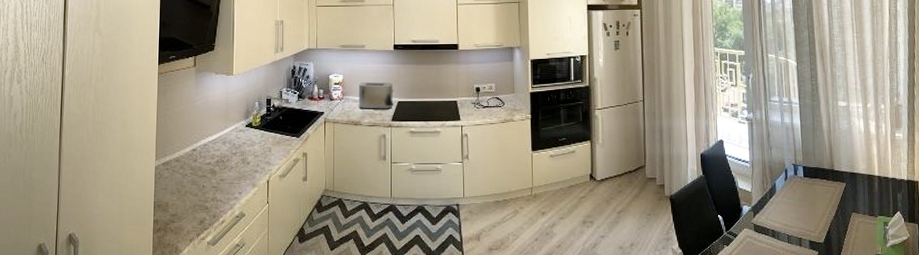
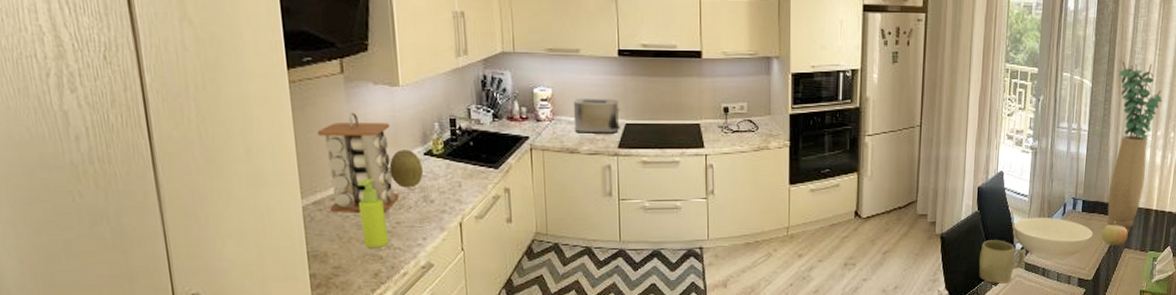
spice rack: none [172,95,225,172] -> present [317,112,400,213]
soap dispenser: none [194,144,214,200] -> present [357,178,389,249]
fruit: none [220,123,245,152] -> present [389,150,424,188]
mug: none [708,202,753,244] -> present [978,240,1025,284]
bowl: none [738,181,818,223] -> present [1013,217,1093,260]
vase: none [822,43,868,199] -> present [1107,61,1163,234]
fruit: none [826,186,854,210] -> present [1101,221,1128,245]

